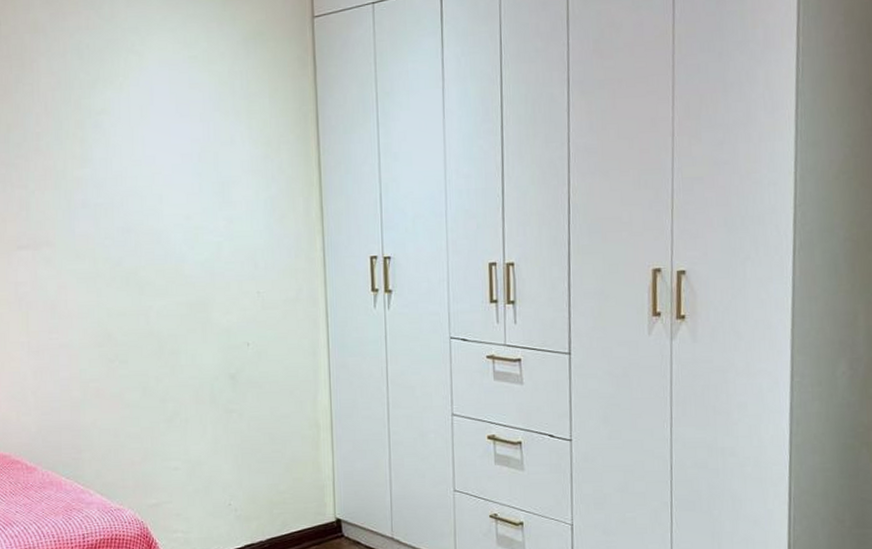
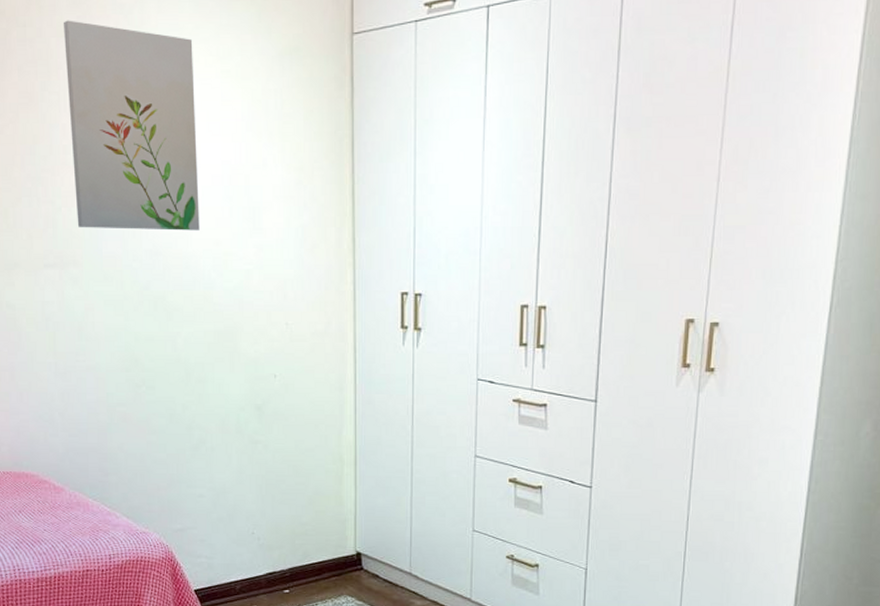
wall art: none [36,17,170,210] -> present [63,20,200,231]

